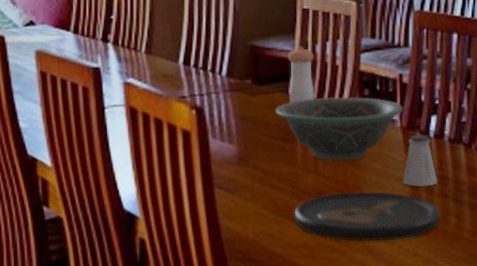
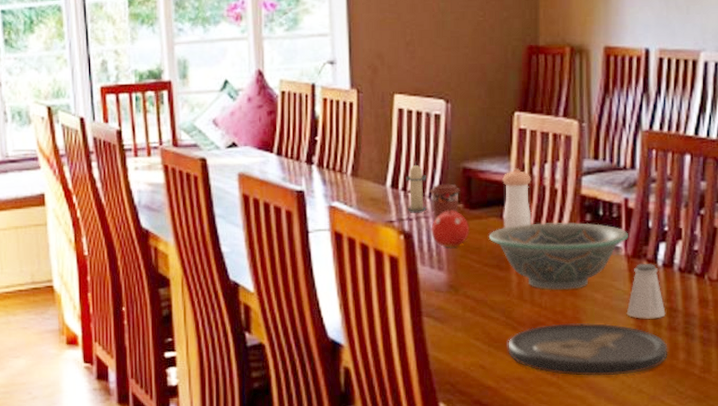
candle: none [197,39,217,88] -> present [405,161,426,212]
coffee cup: none [220,61,249,95] -> present [430,184,460,220]
apple: none [221,82,257,122] -> present [431,206,470,248]

